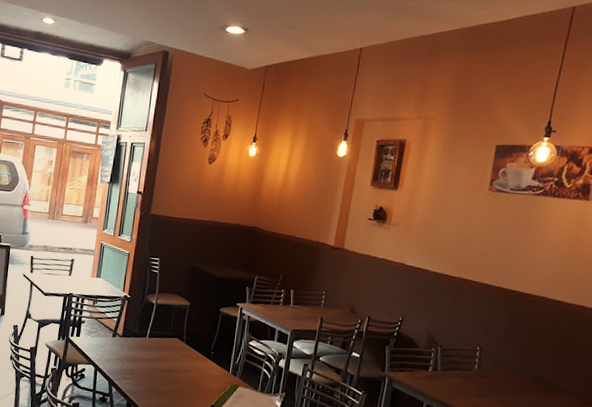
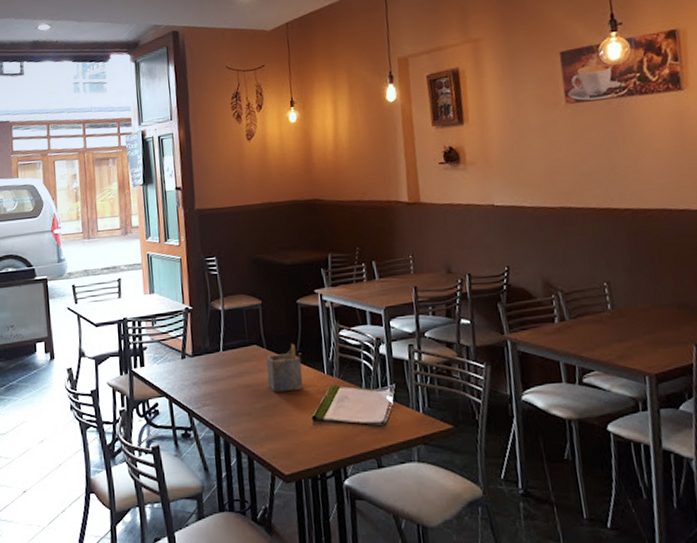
napkin holder: none [180,343,213,382] -> present [266,343,303,393]

